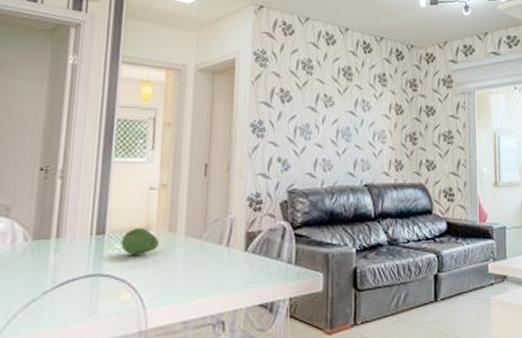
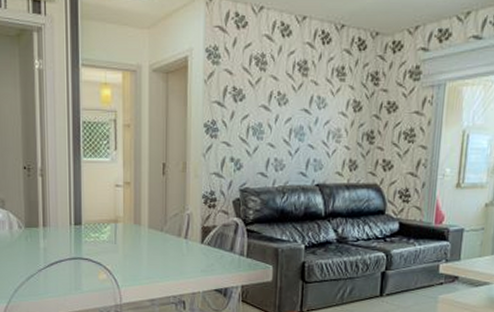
fruit: present [121,227,160,255] -> none [95,220,127,243]

